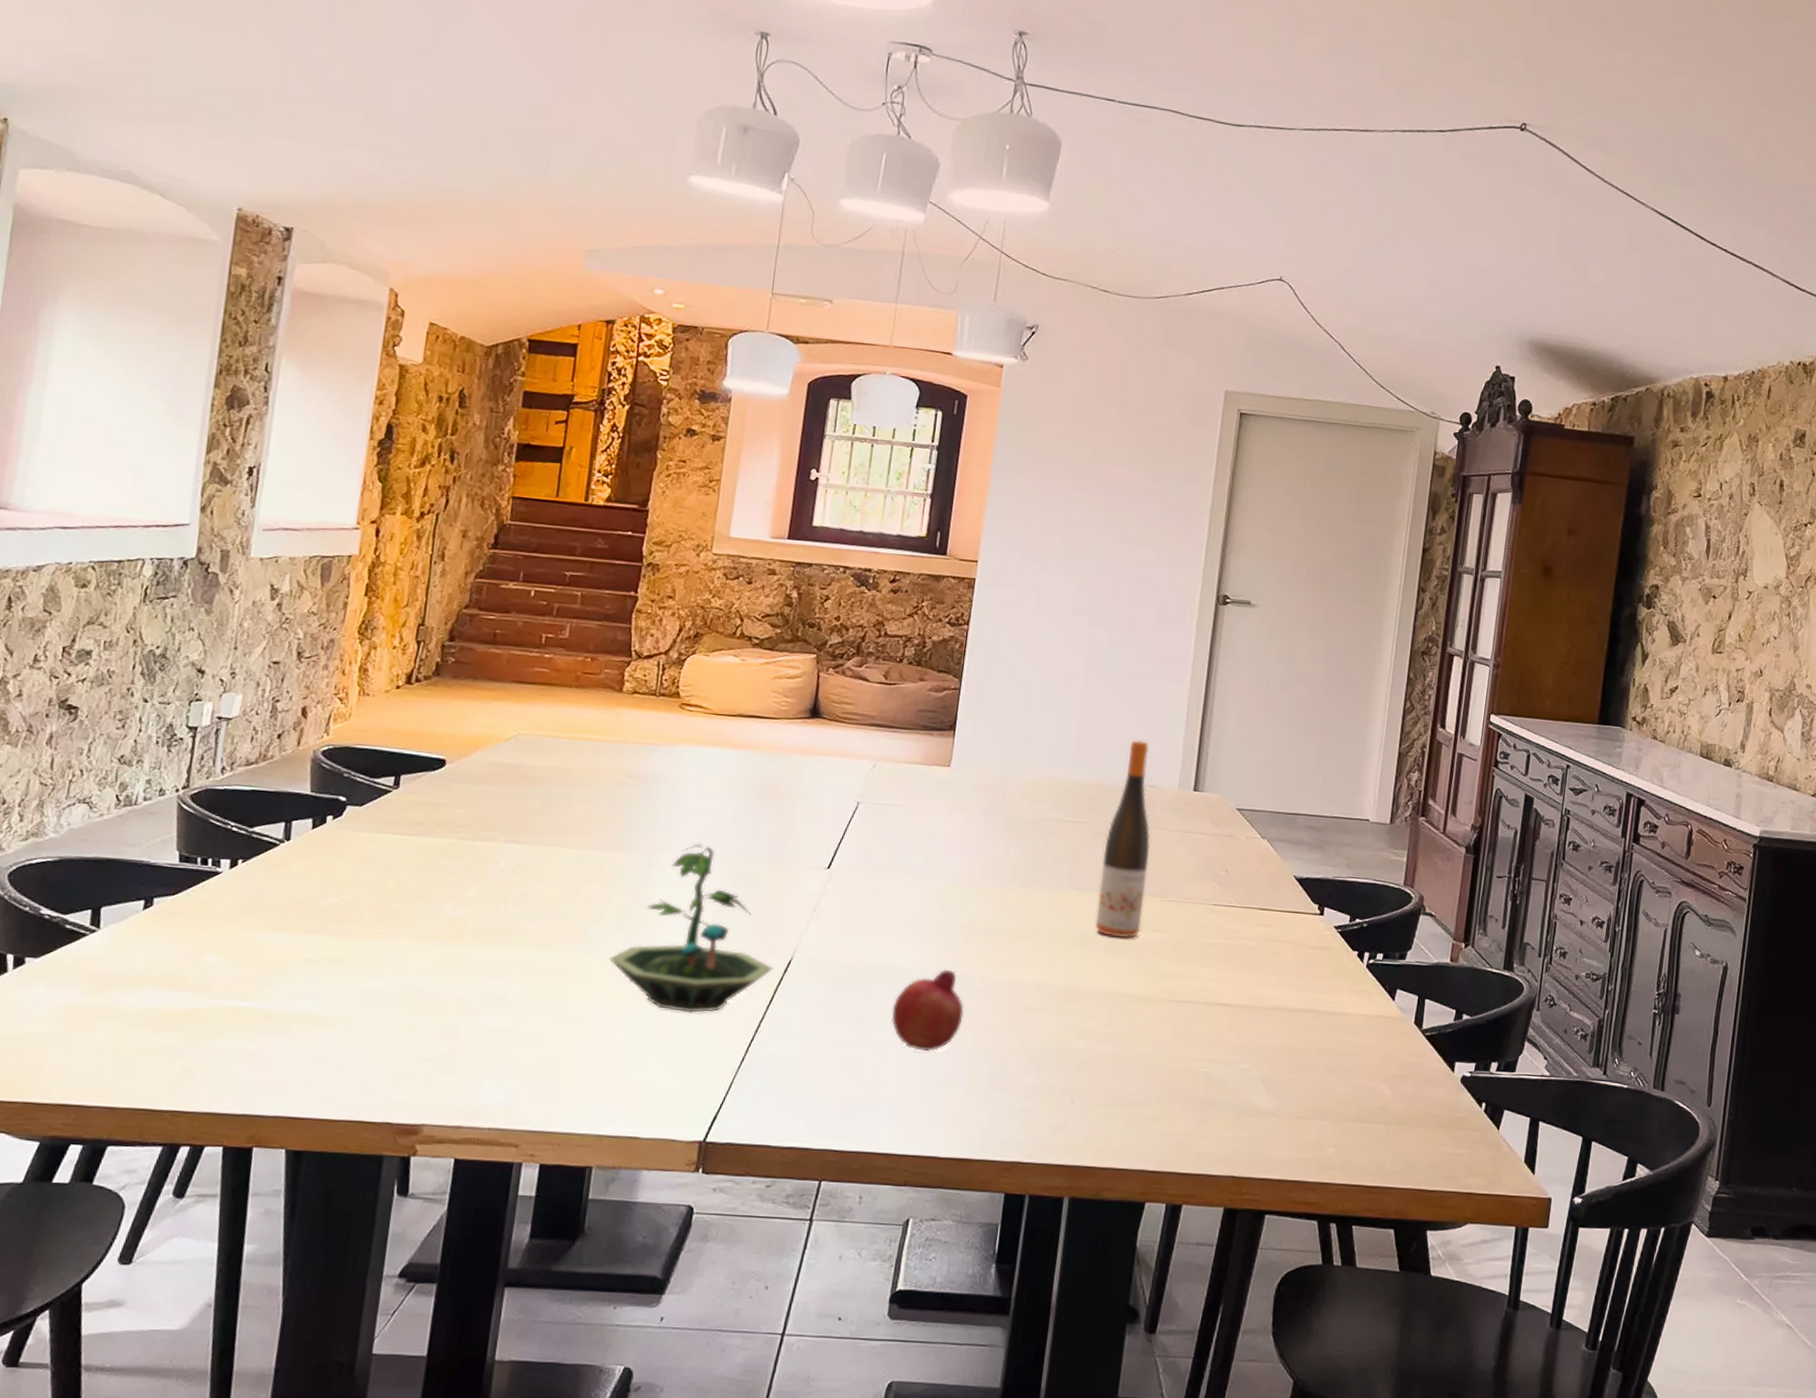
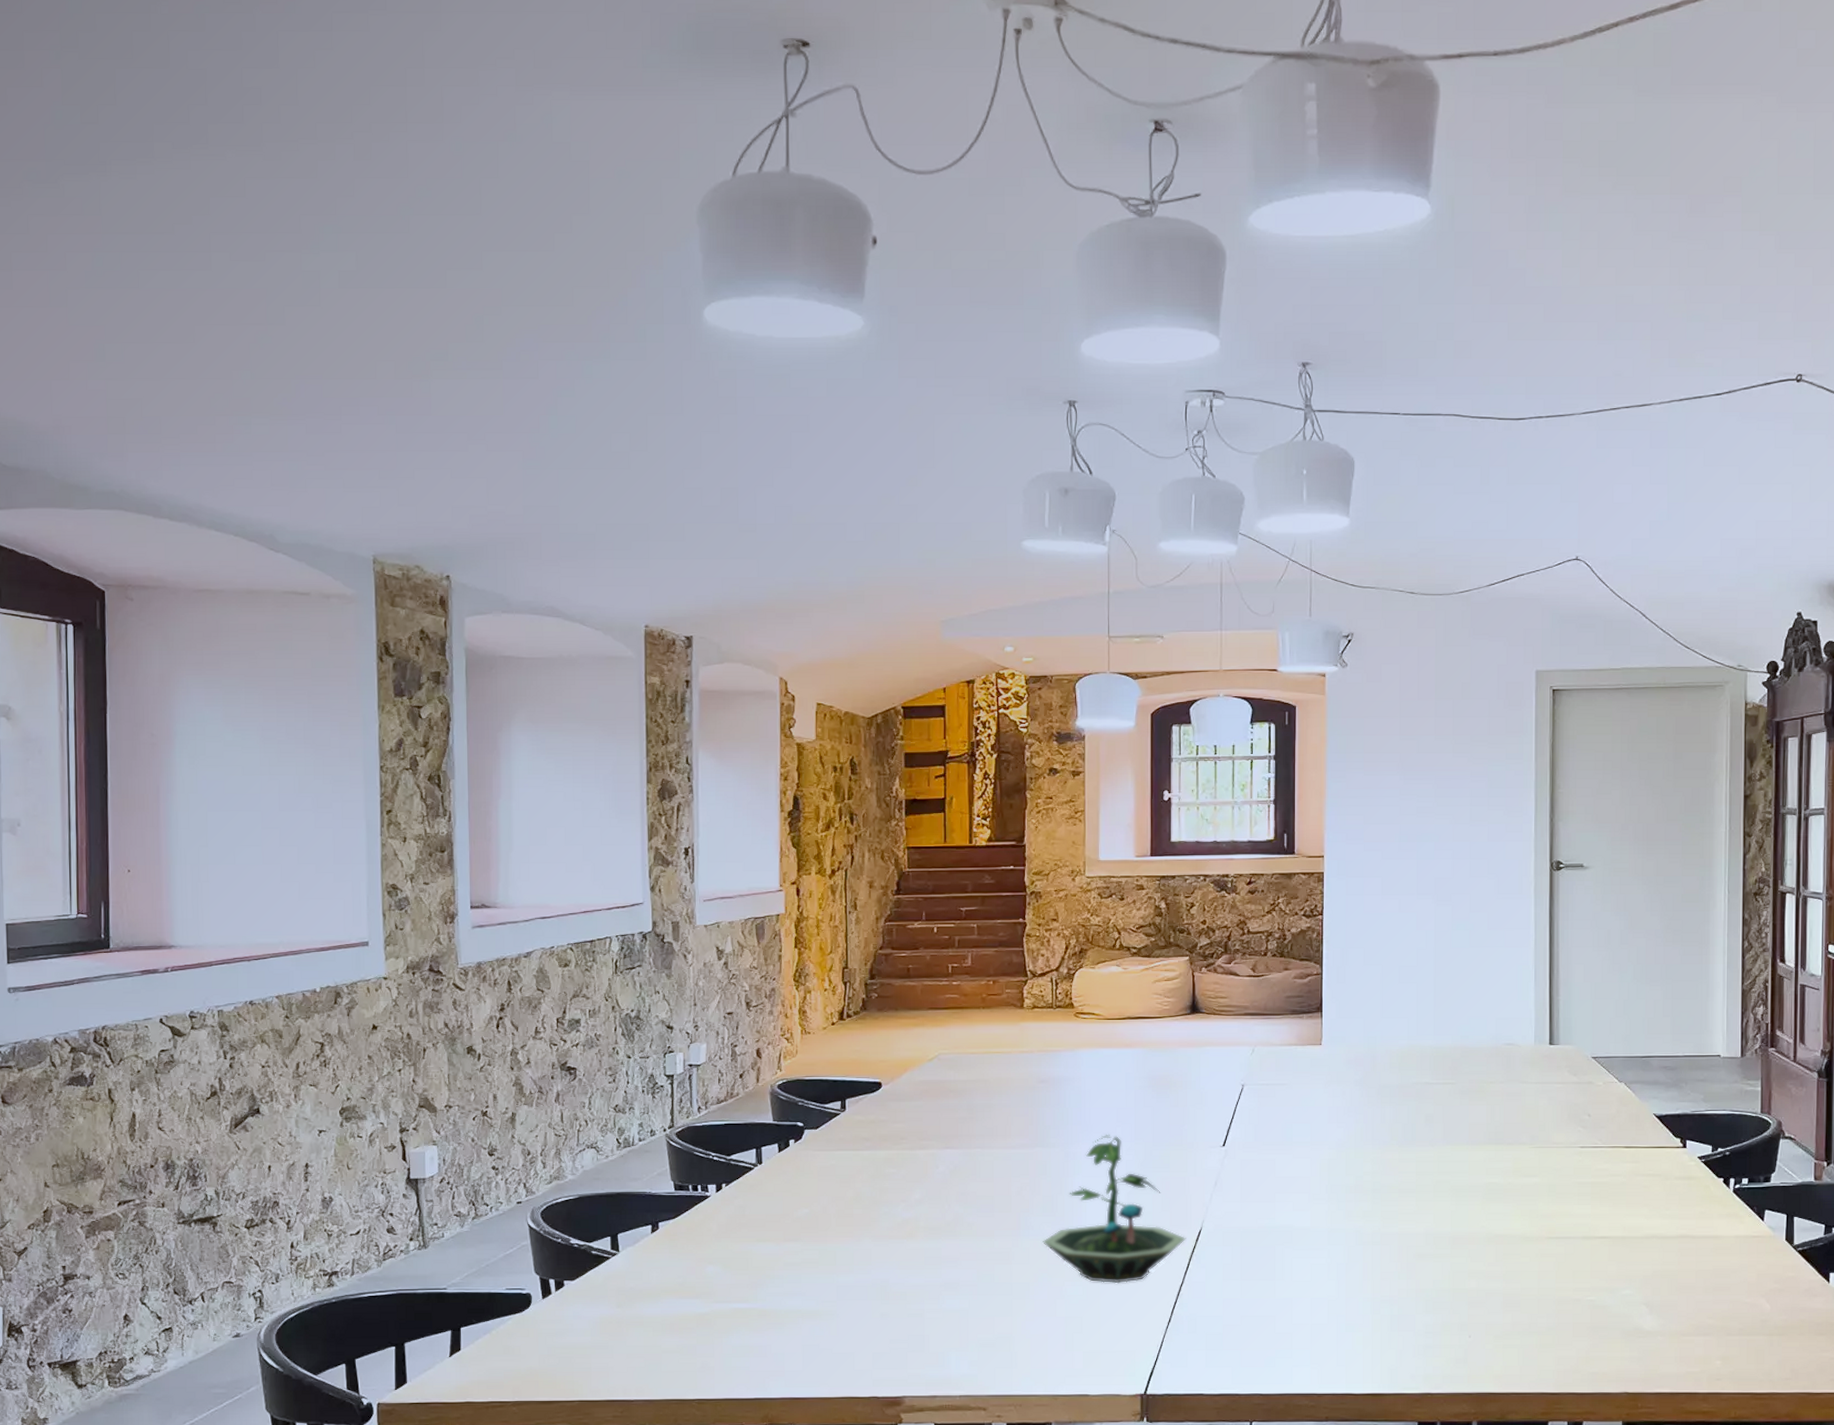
fruit: present [891,969,965,1052] -> none [1296,1226,1361,1301]
wine bottle: present [1095,739,1151,939] -> none [1472,1003,1515,1185]

